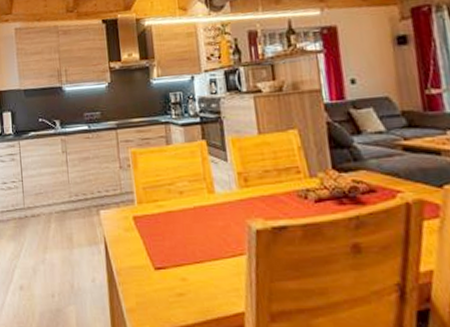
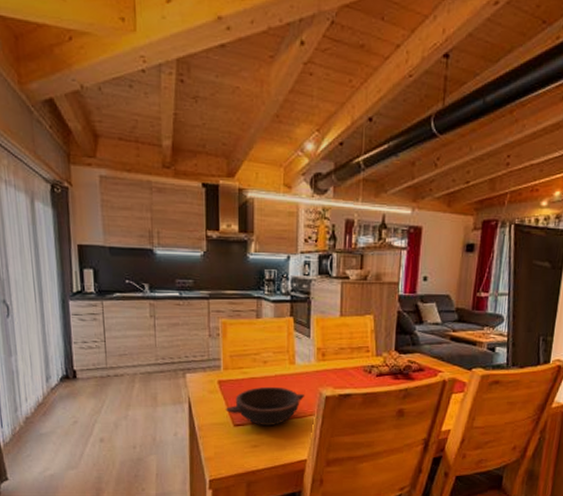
bowl: none [143,220,232,269] -> present [225,386,305,426]

